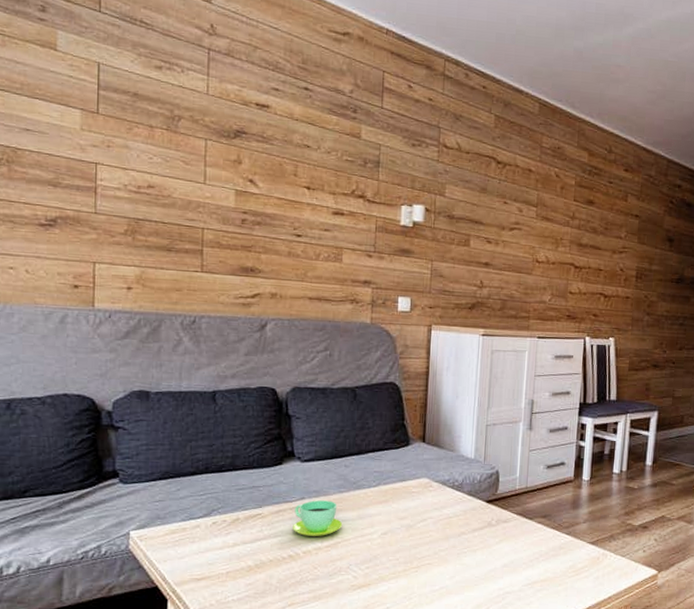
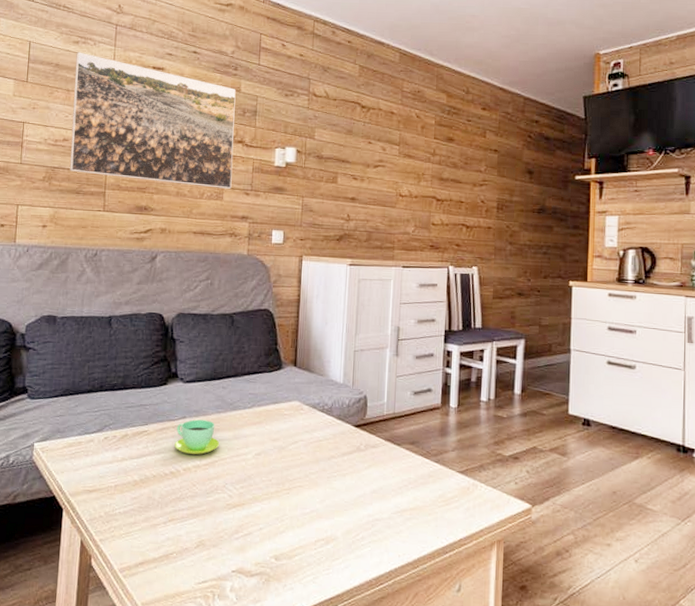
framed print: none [157,80,356,250] -> present [70,52,236,189]

